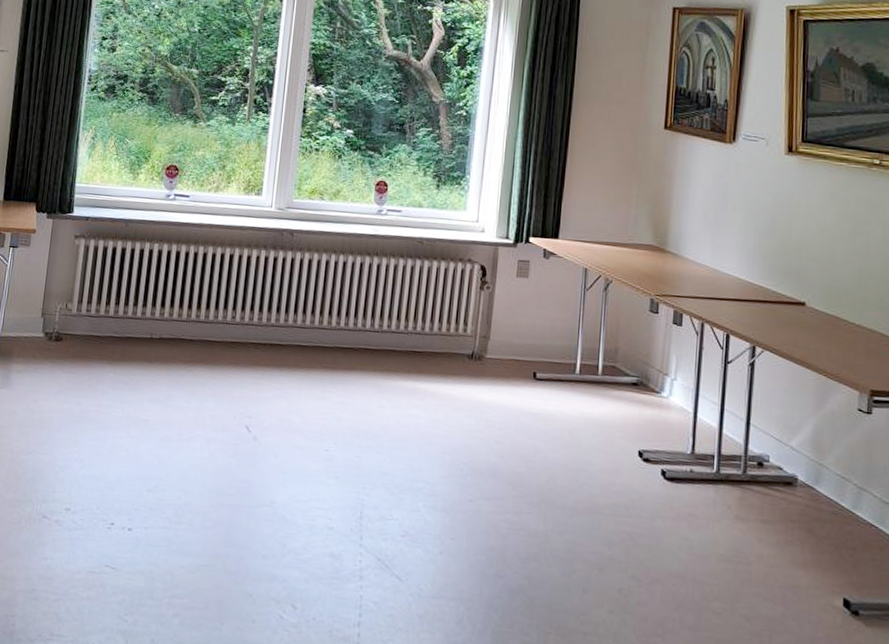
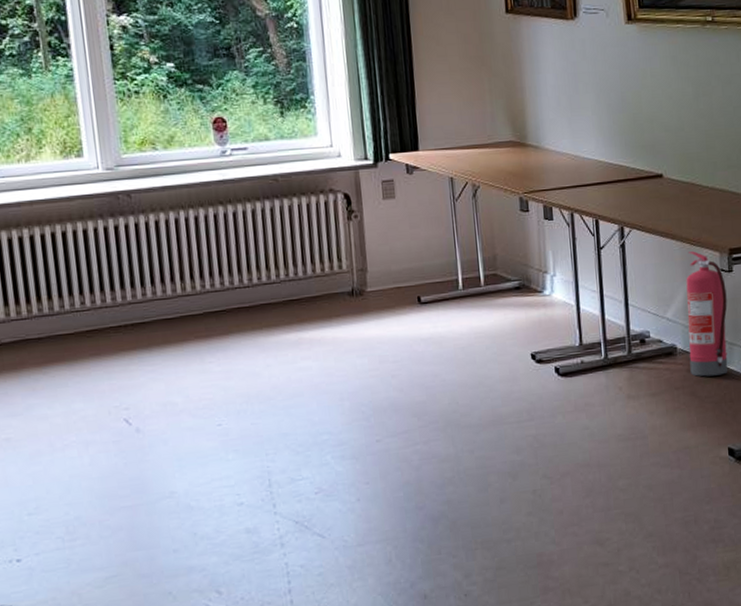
fire extinguisher: none [810,384,862,519] -> present [686,251,728,377]

